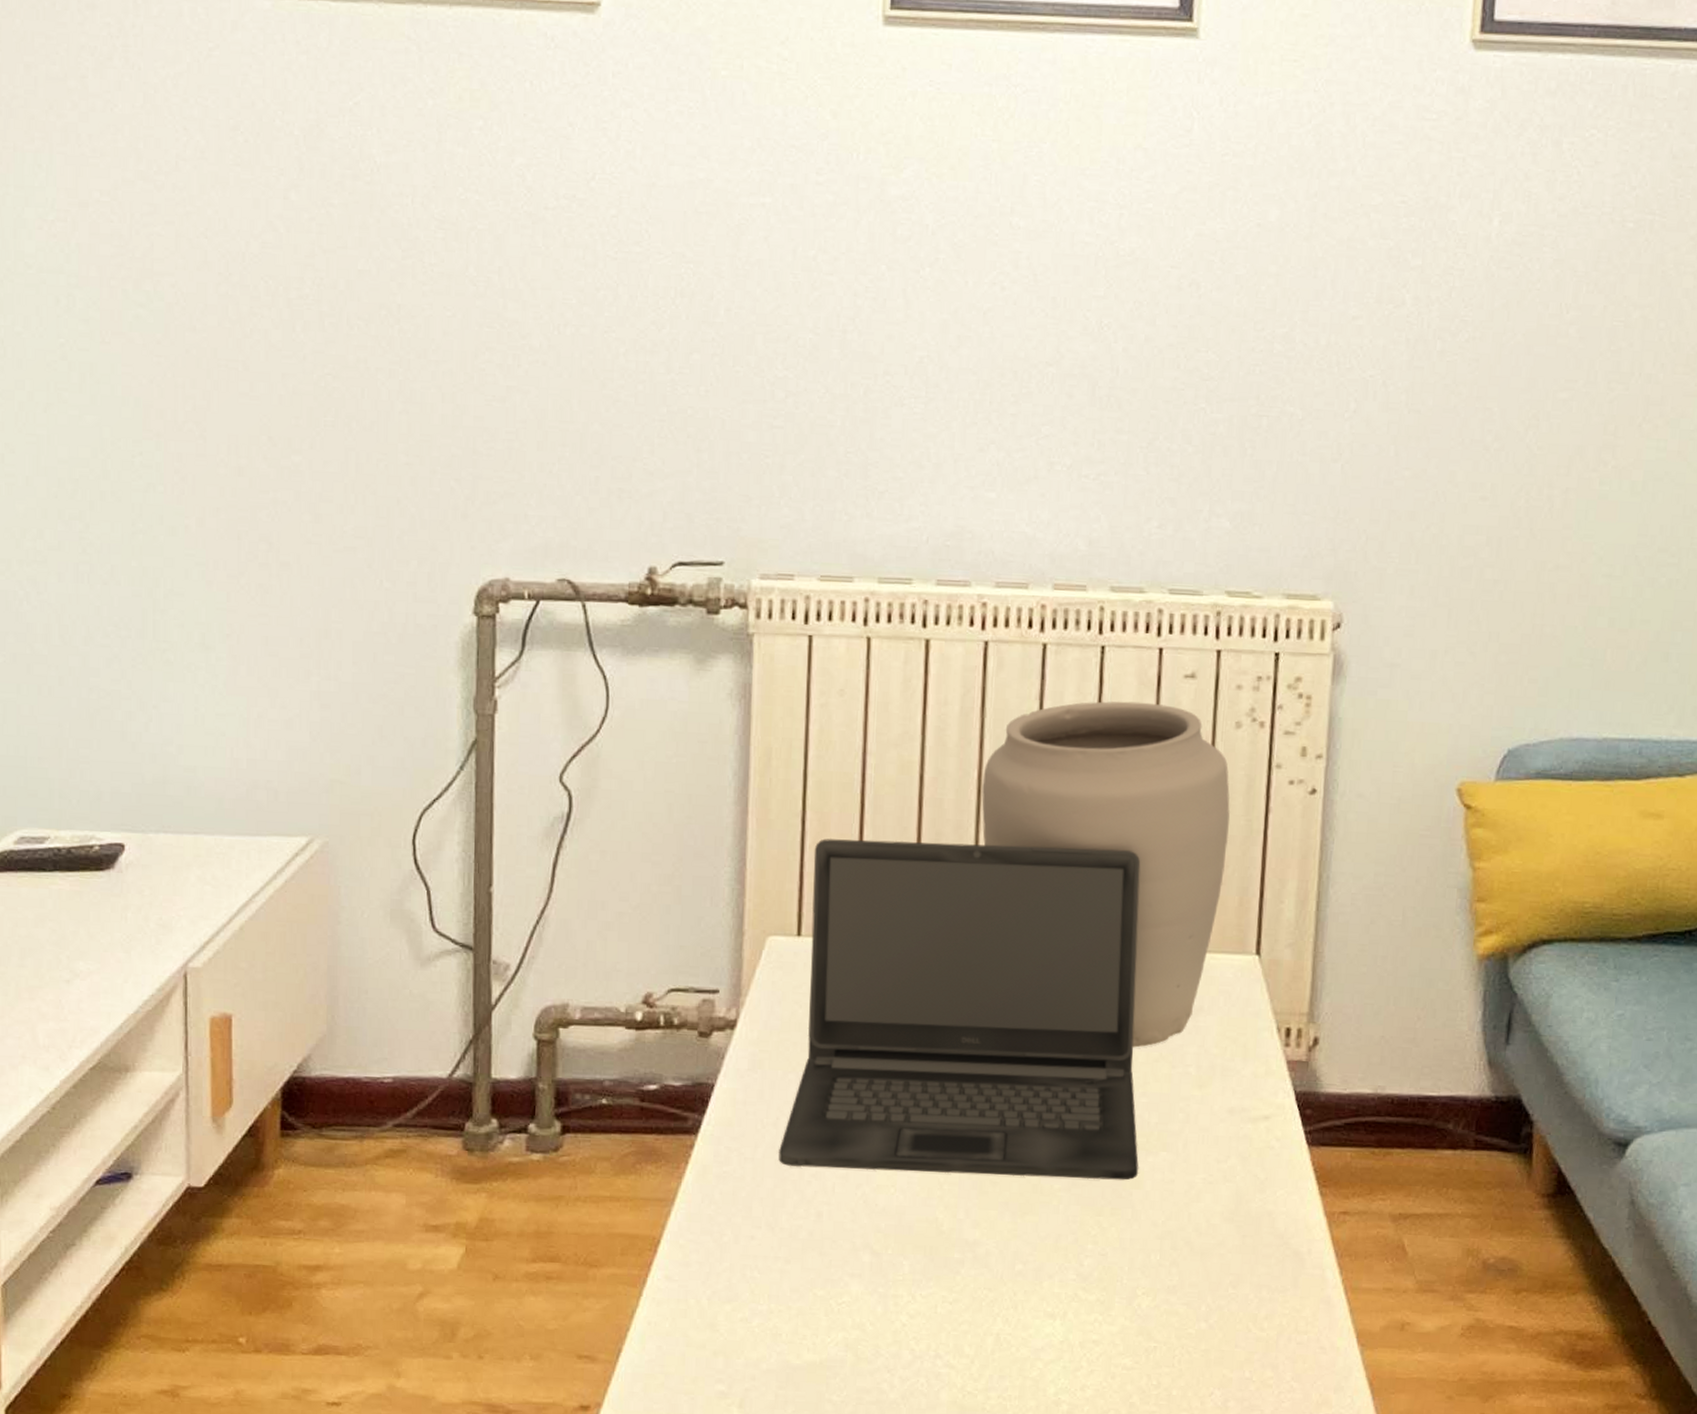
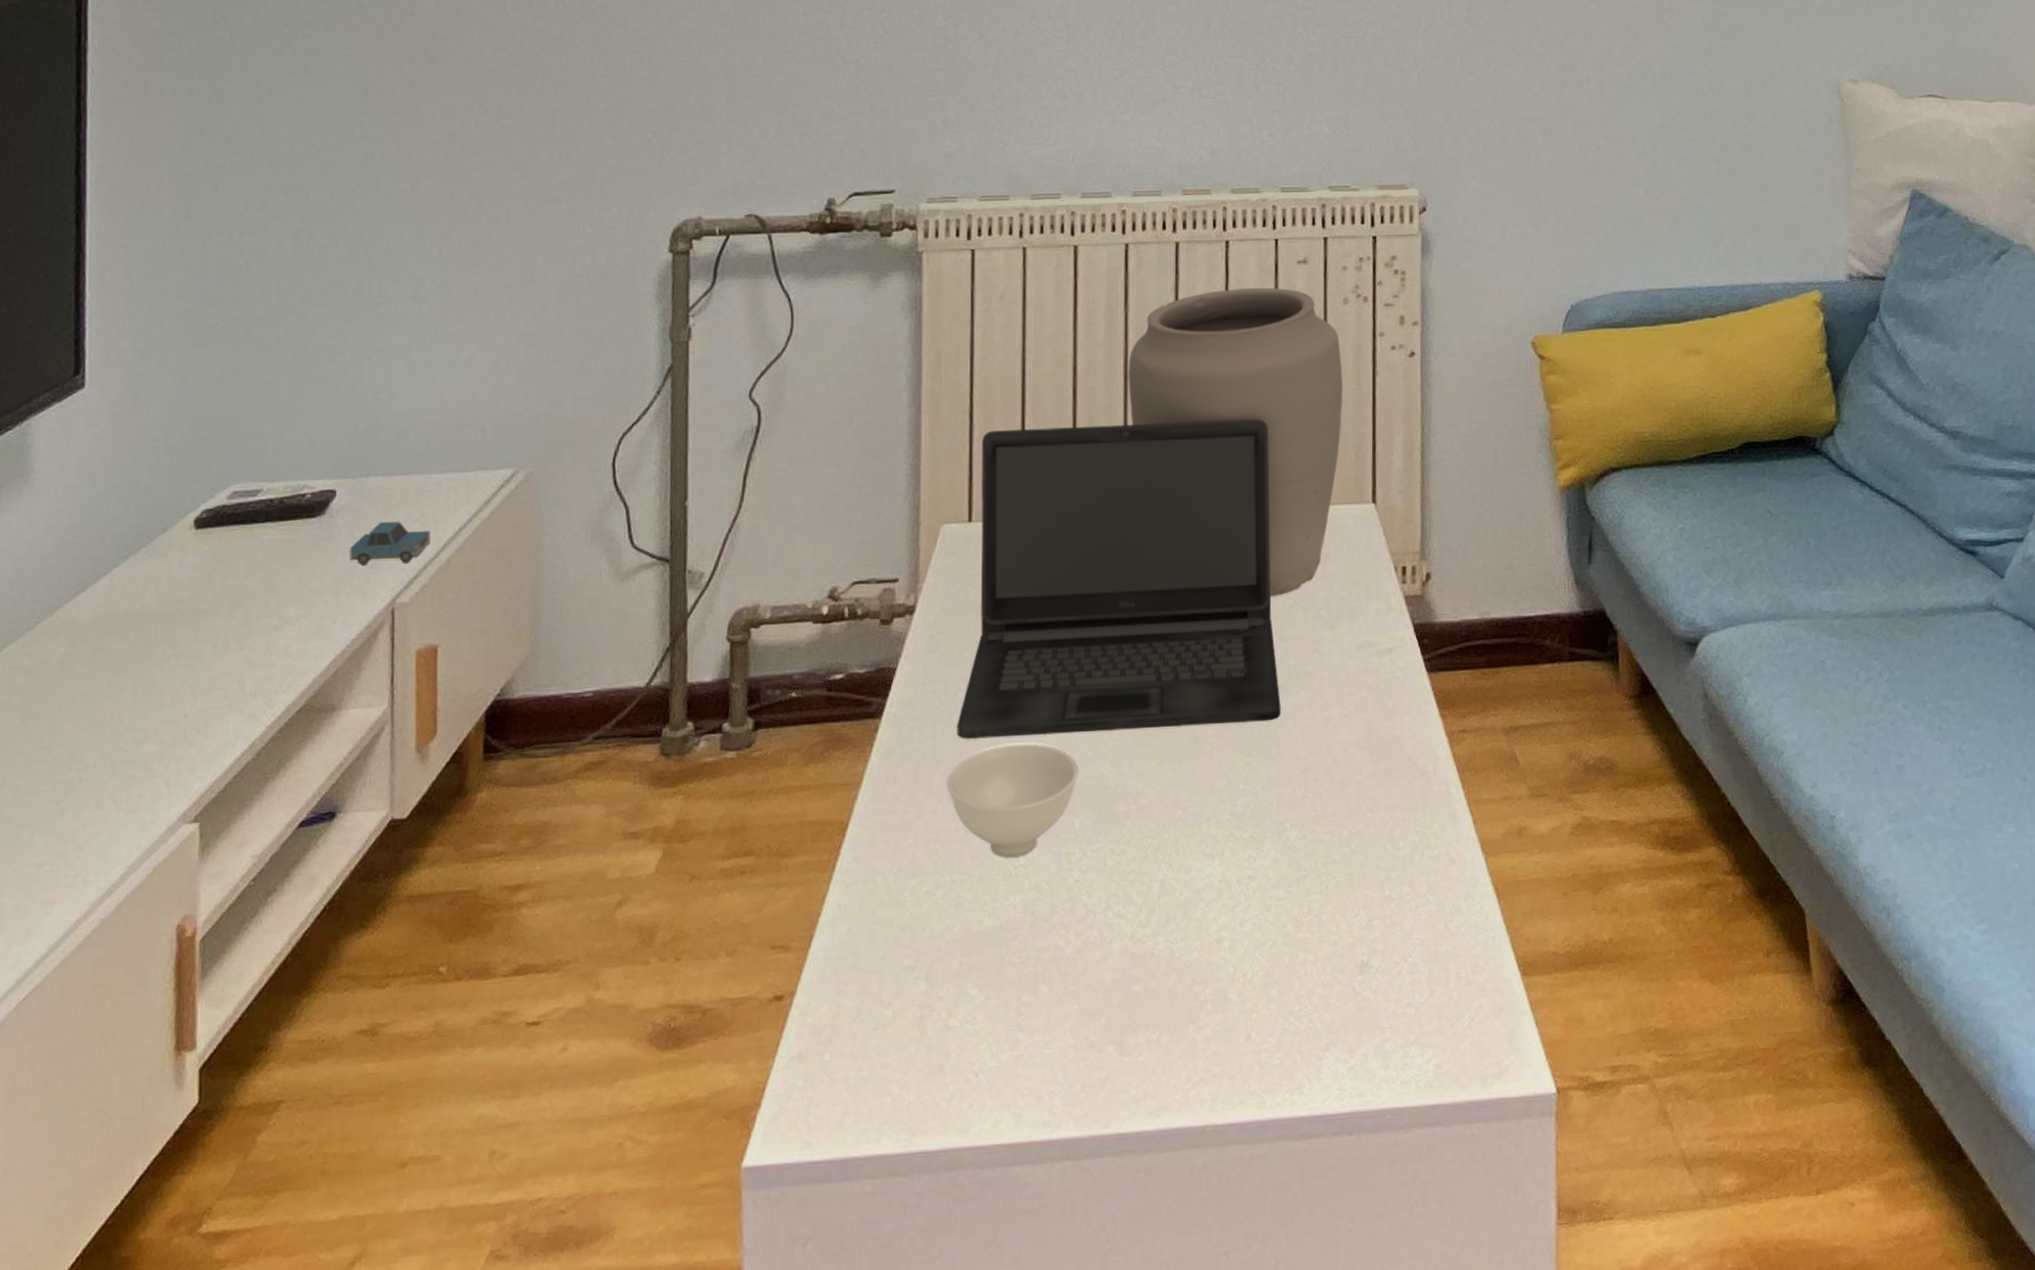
toy car: none [140,881,223,927] -> present [350,521,431,564]
bowl: none [766,1176,911,1294] -> present [947,743,1079,858]

